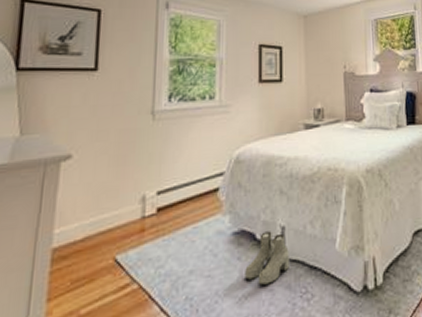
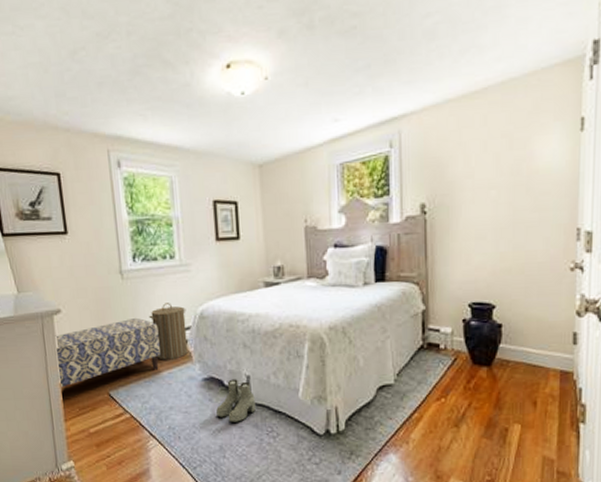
bench: none [52,163,187,254] -> present [55,317,161,388]
laundry hamper: none [178,146,221,213] -> present [148,303,188,360]

